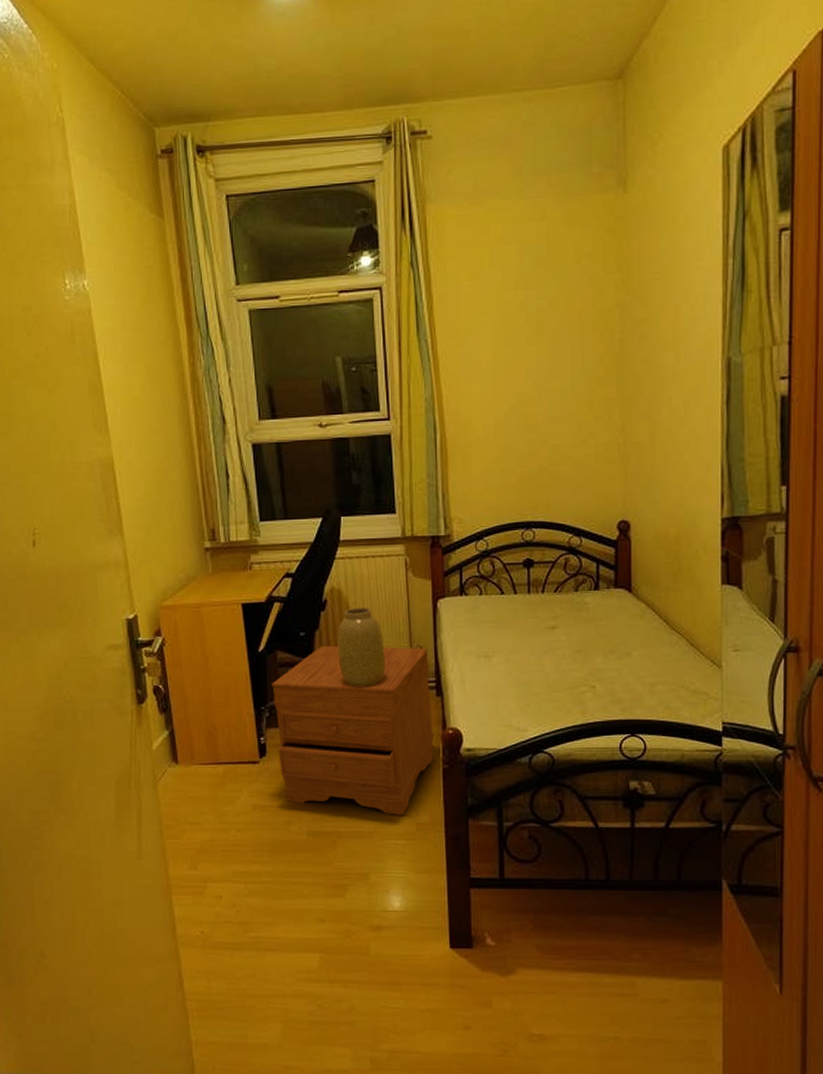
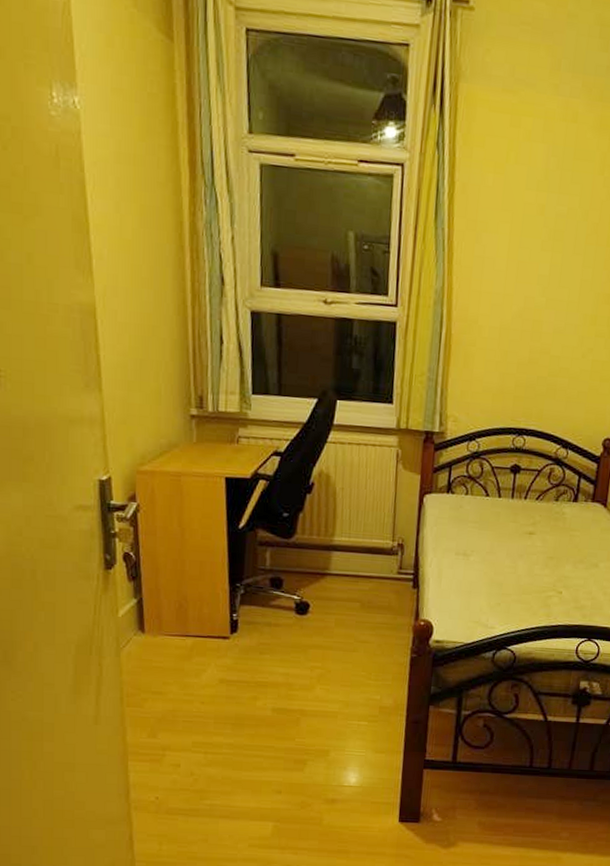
nightstand: present [271,645,434,815] -> none [248,528,410,698]
vase: present [337,608,386,687] -> none [319,494,368,573]

